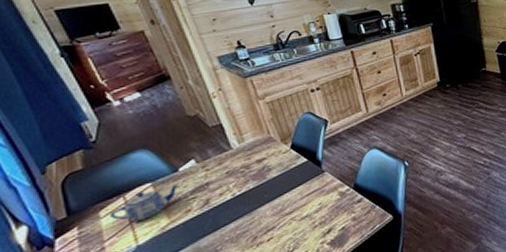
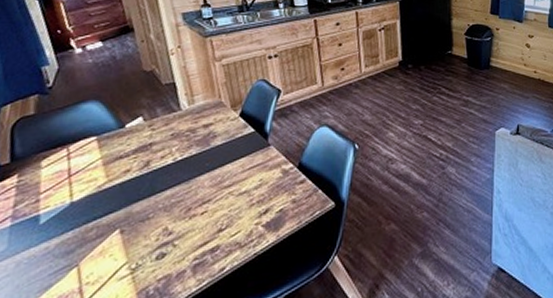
teapot: present [109,183,179,221] -> none [49,140,124,175]

